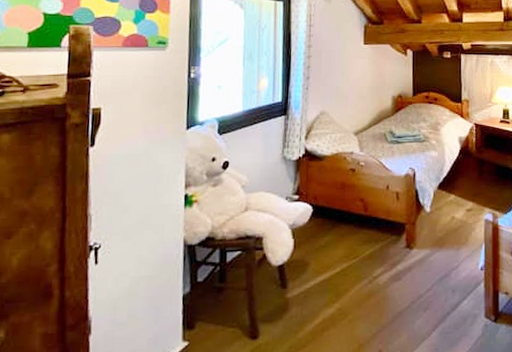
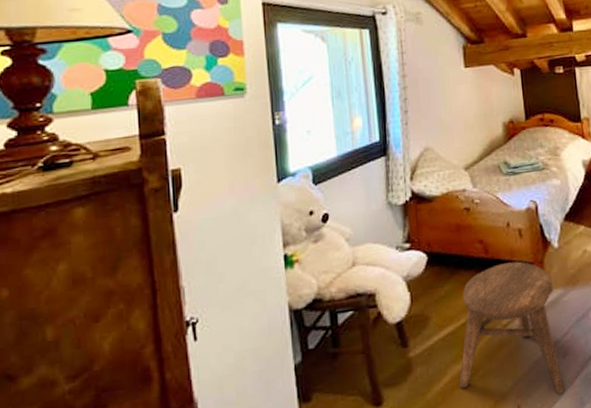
stool: none [329,221,423,344] -> present [459,261,566,394]

